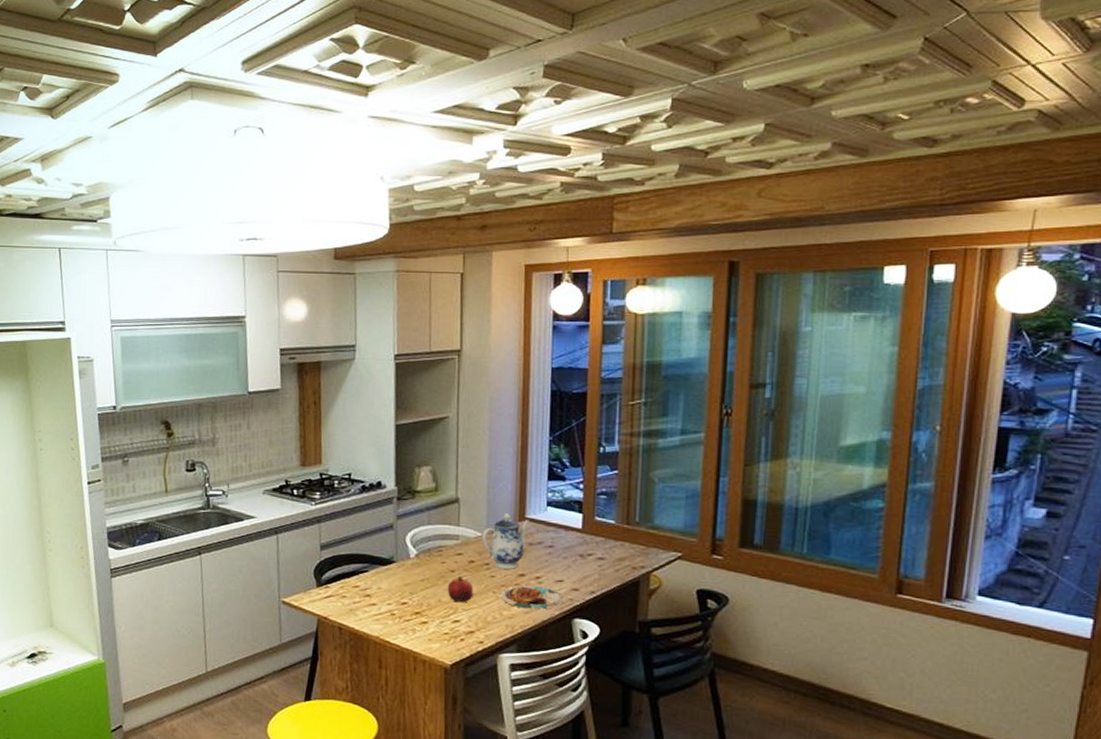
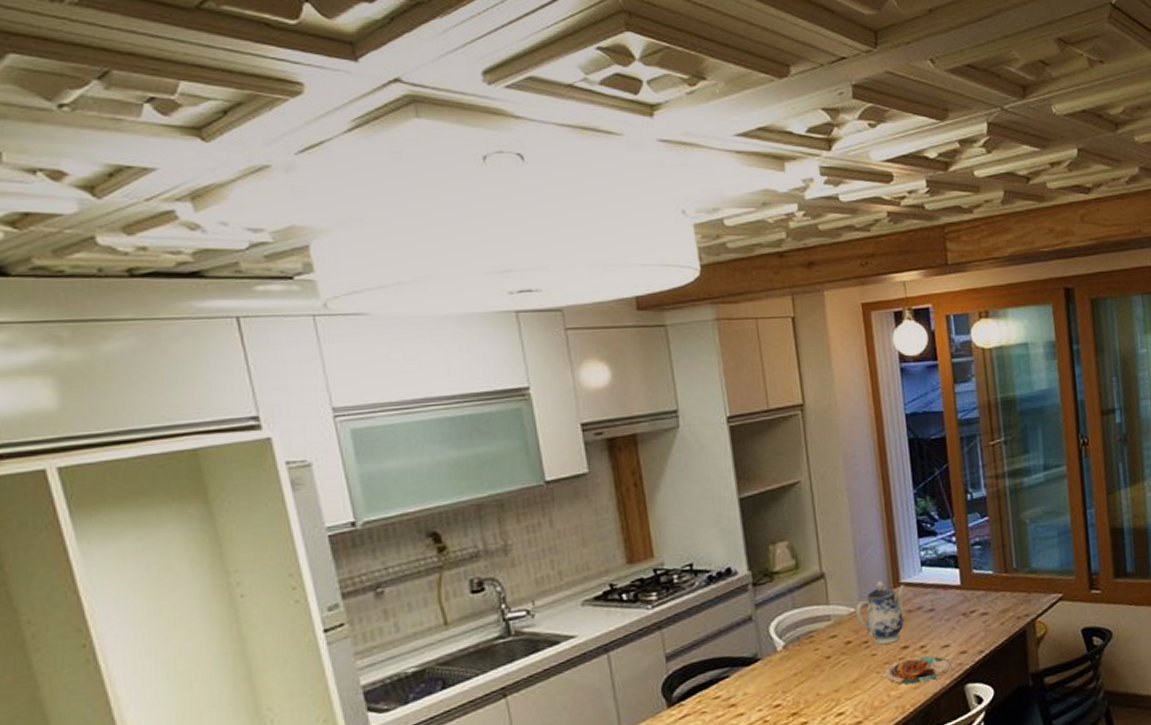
fruit: present [447,576,474,602] -> none [824,662,856,691]

